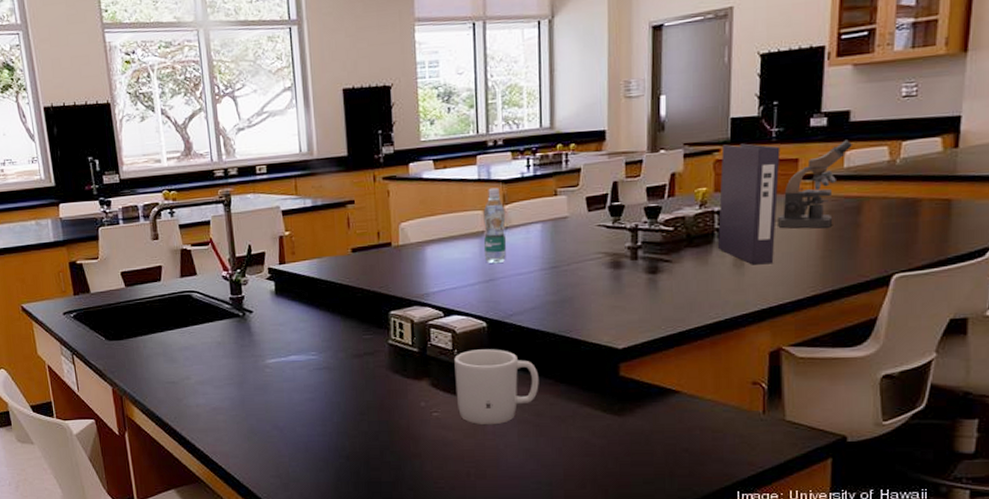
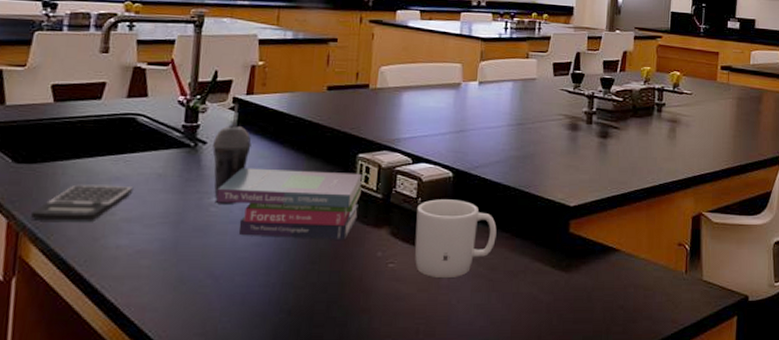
calculator: none [127,354,201,386] -> present [30,184,134,220]
beverage cup: none [257,273,291,365] -> present [211,103,252,204]
books: none [269,329,398,393] -> present [216,167,362,239]
bottle: present [483,187,507,264] -> none [457,43,482,116]
binder: present [717,143,780,265] -> none [656,33,706,138]
microscope: present [778,140,852,229] -> none [702,42,756,112]

